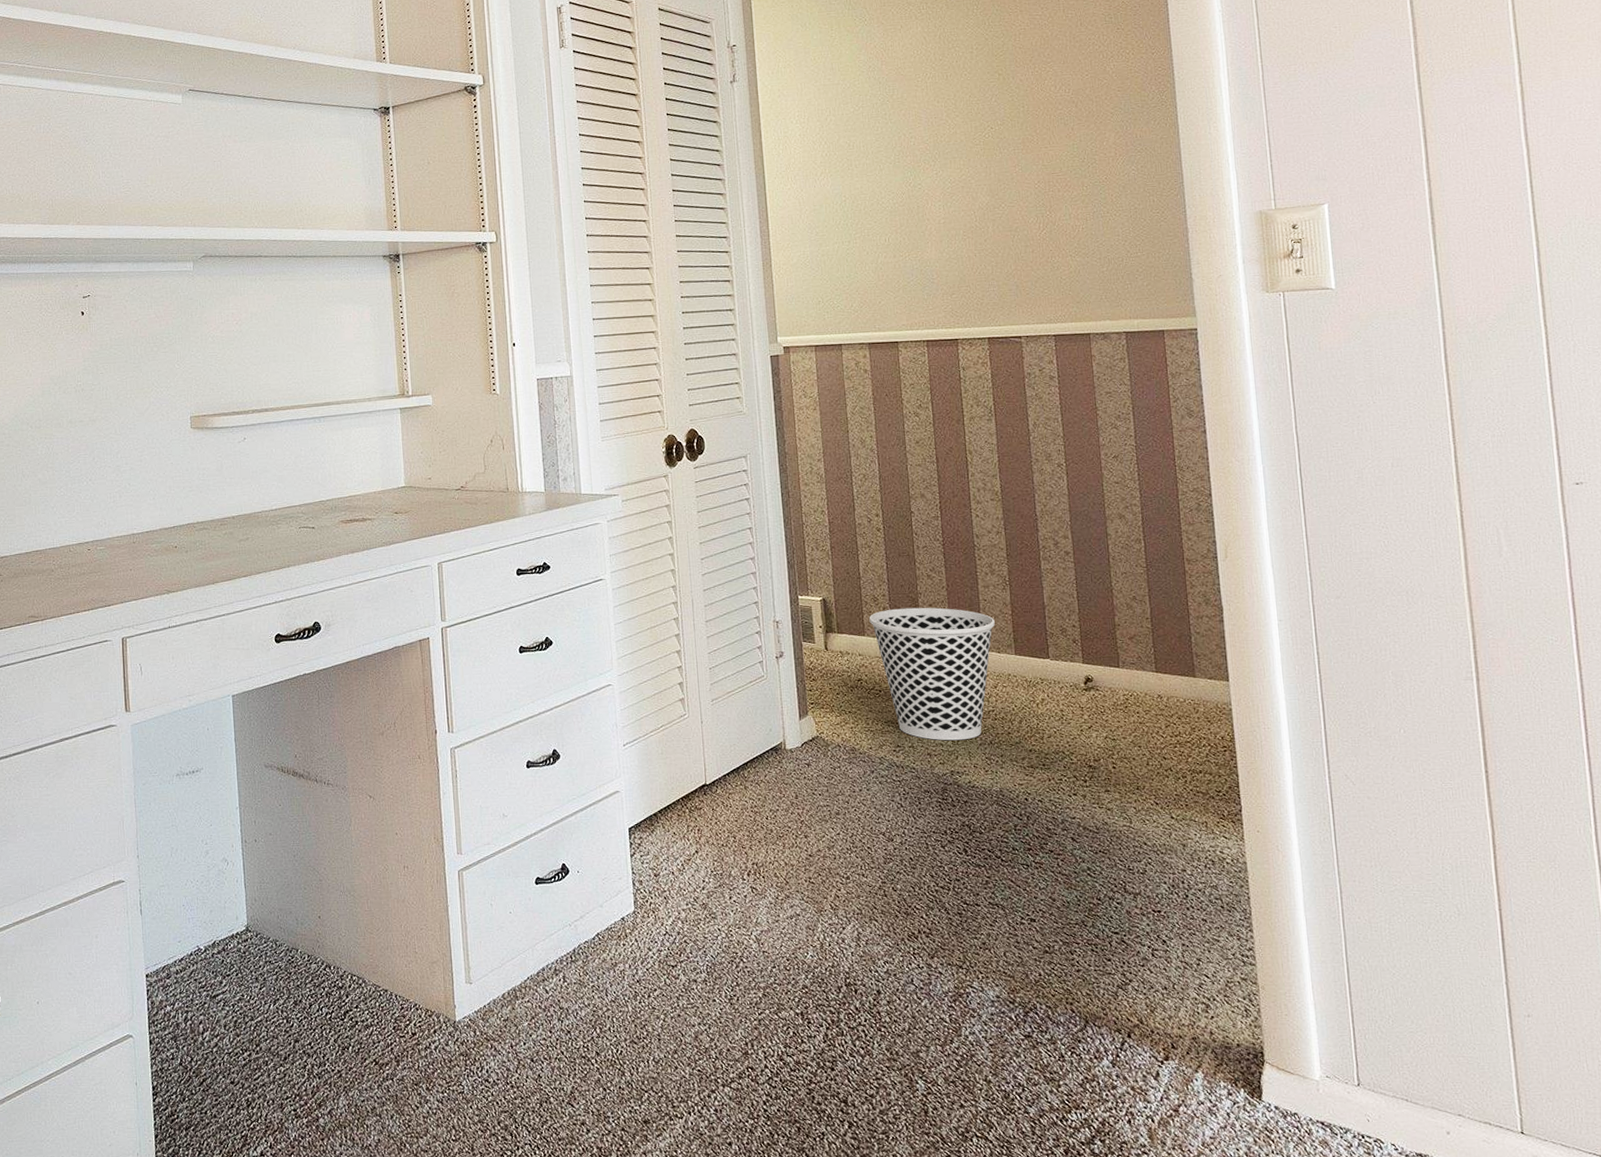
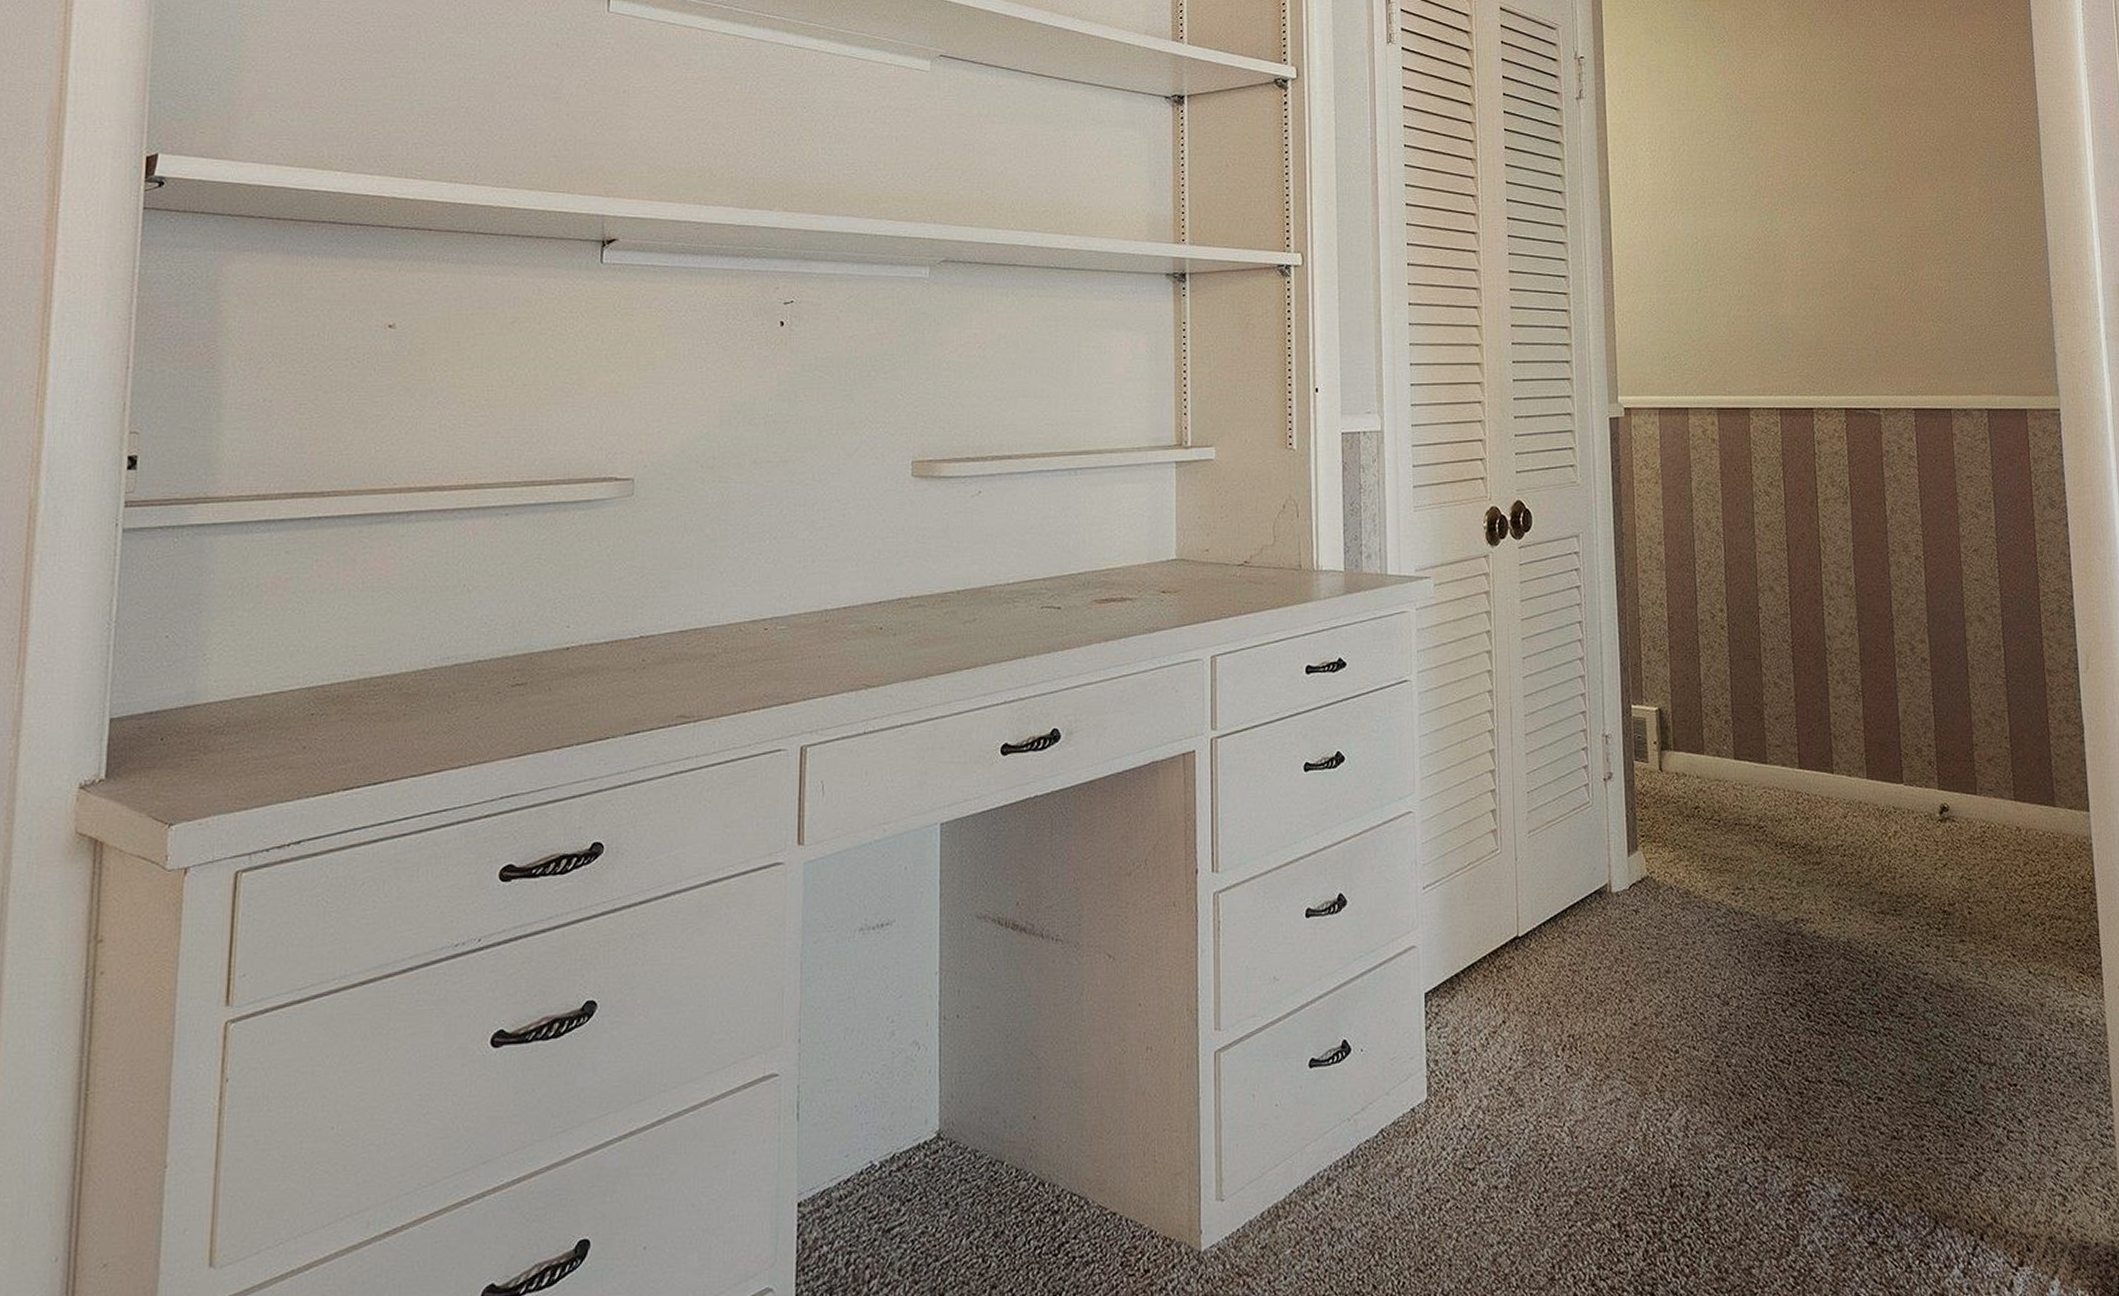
wastebasket: present [869,607,995,741] -> none [1709,721,1846,882]

